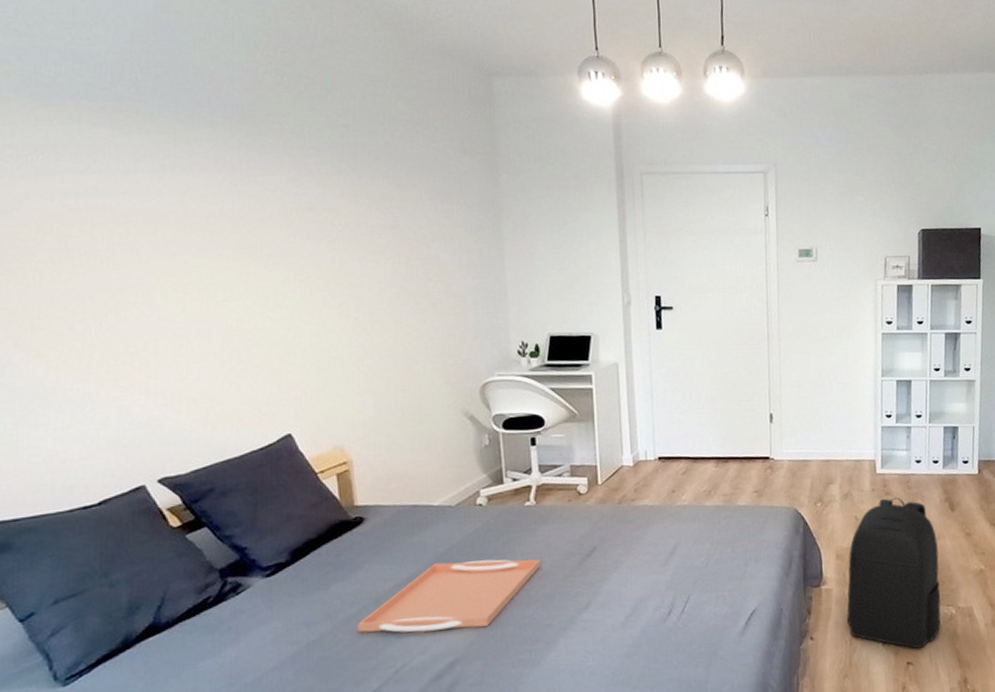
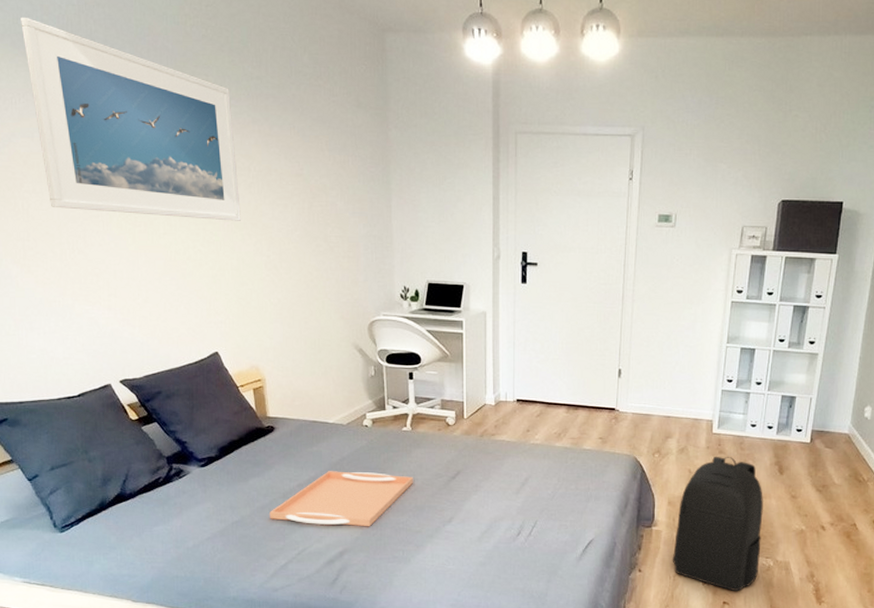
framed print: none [45,66,322,282] -> present [21,17,241,221]

